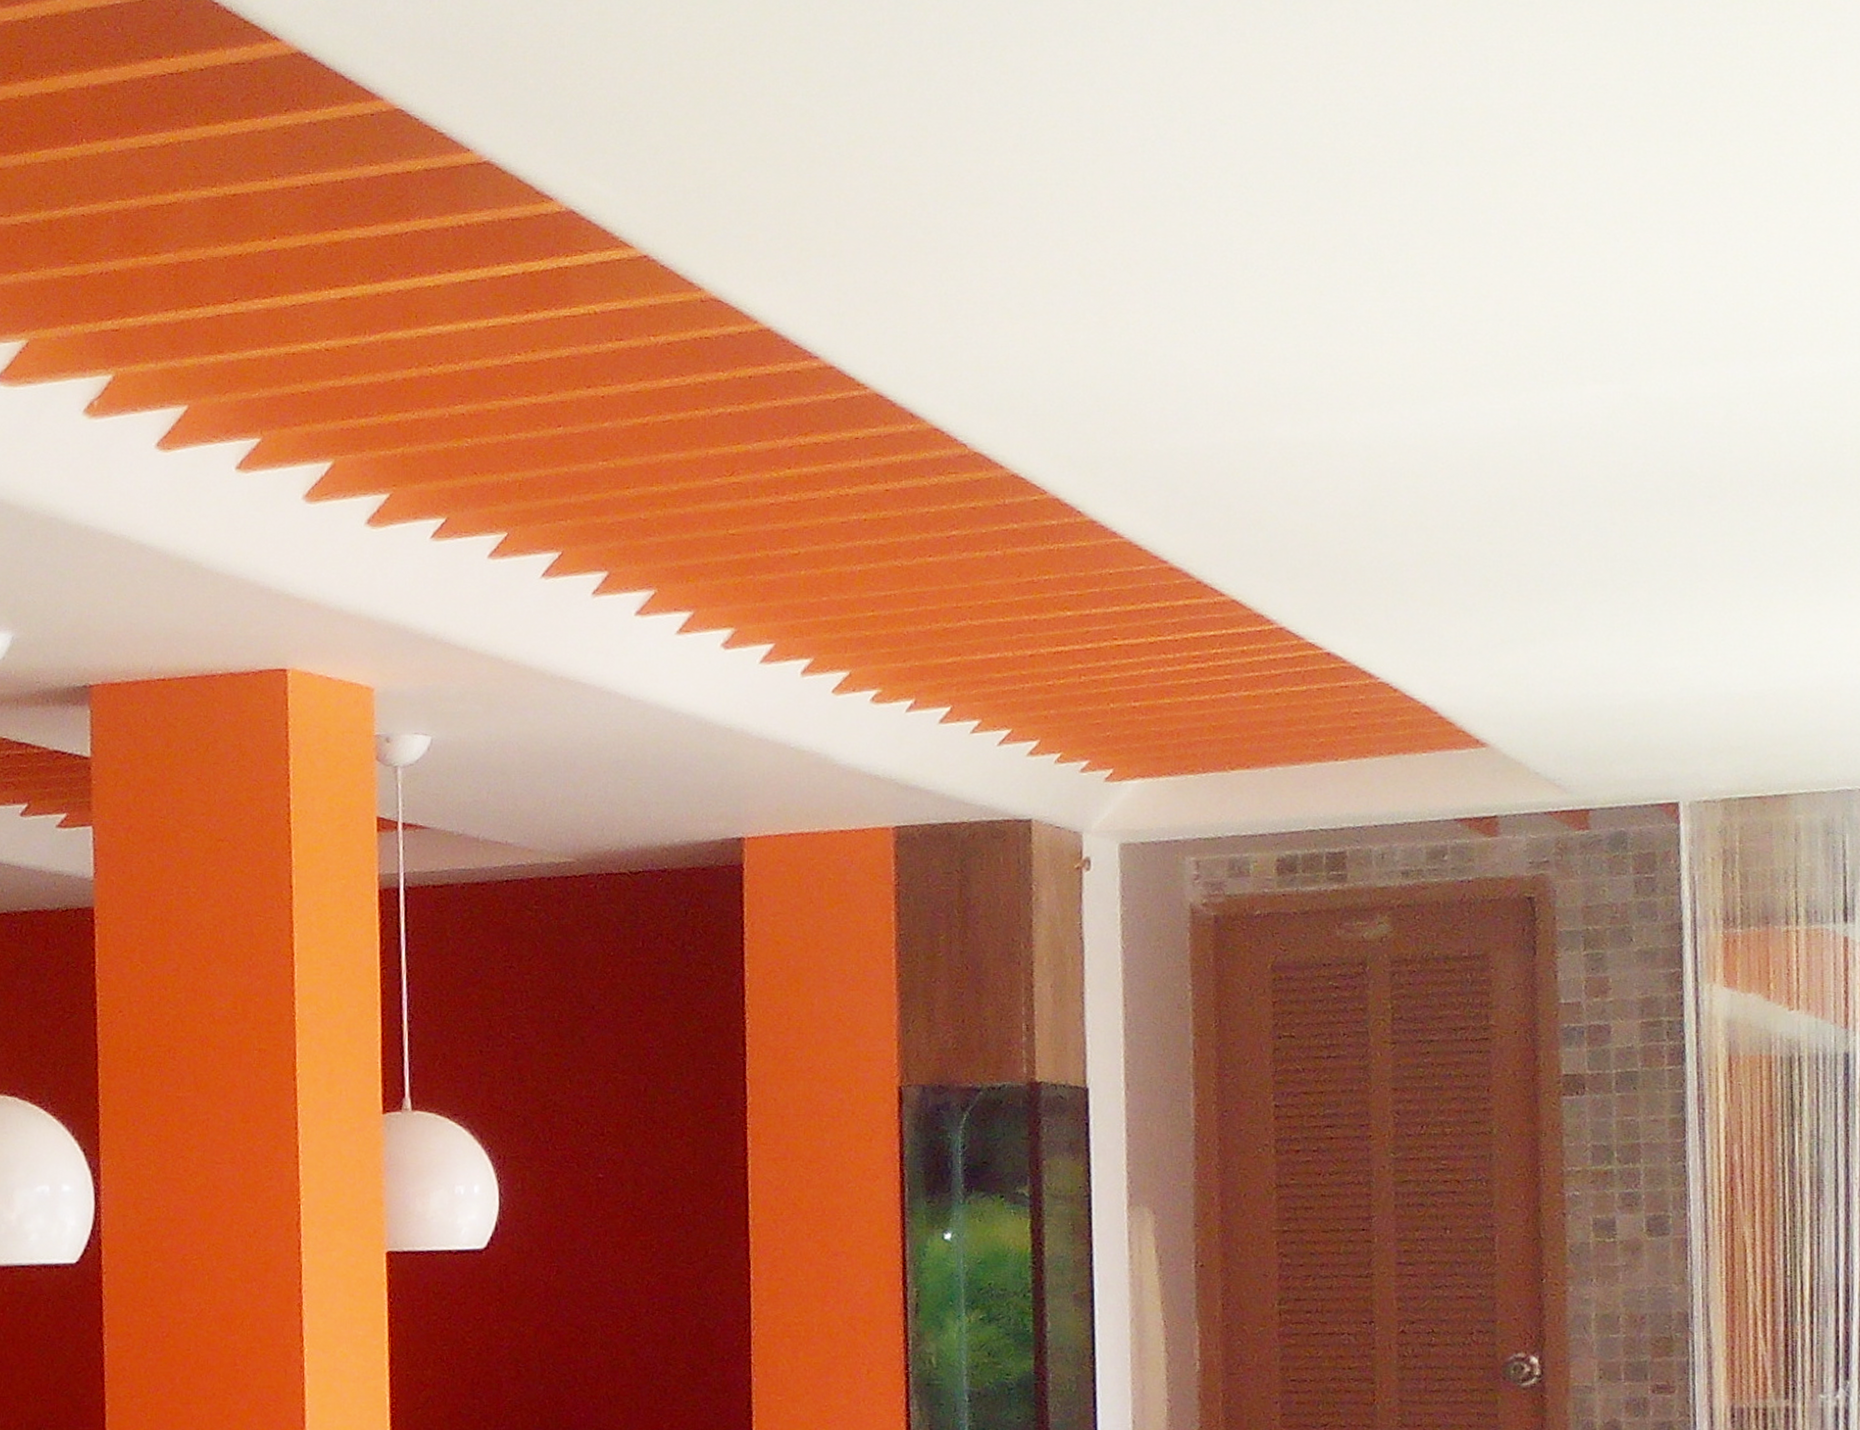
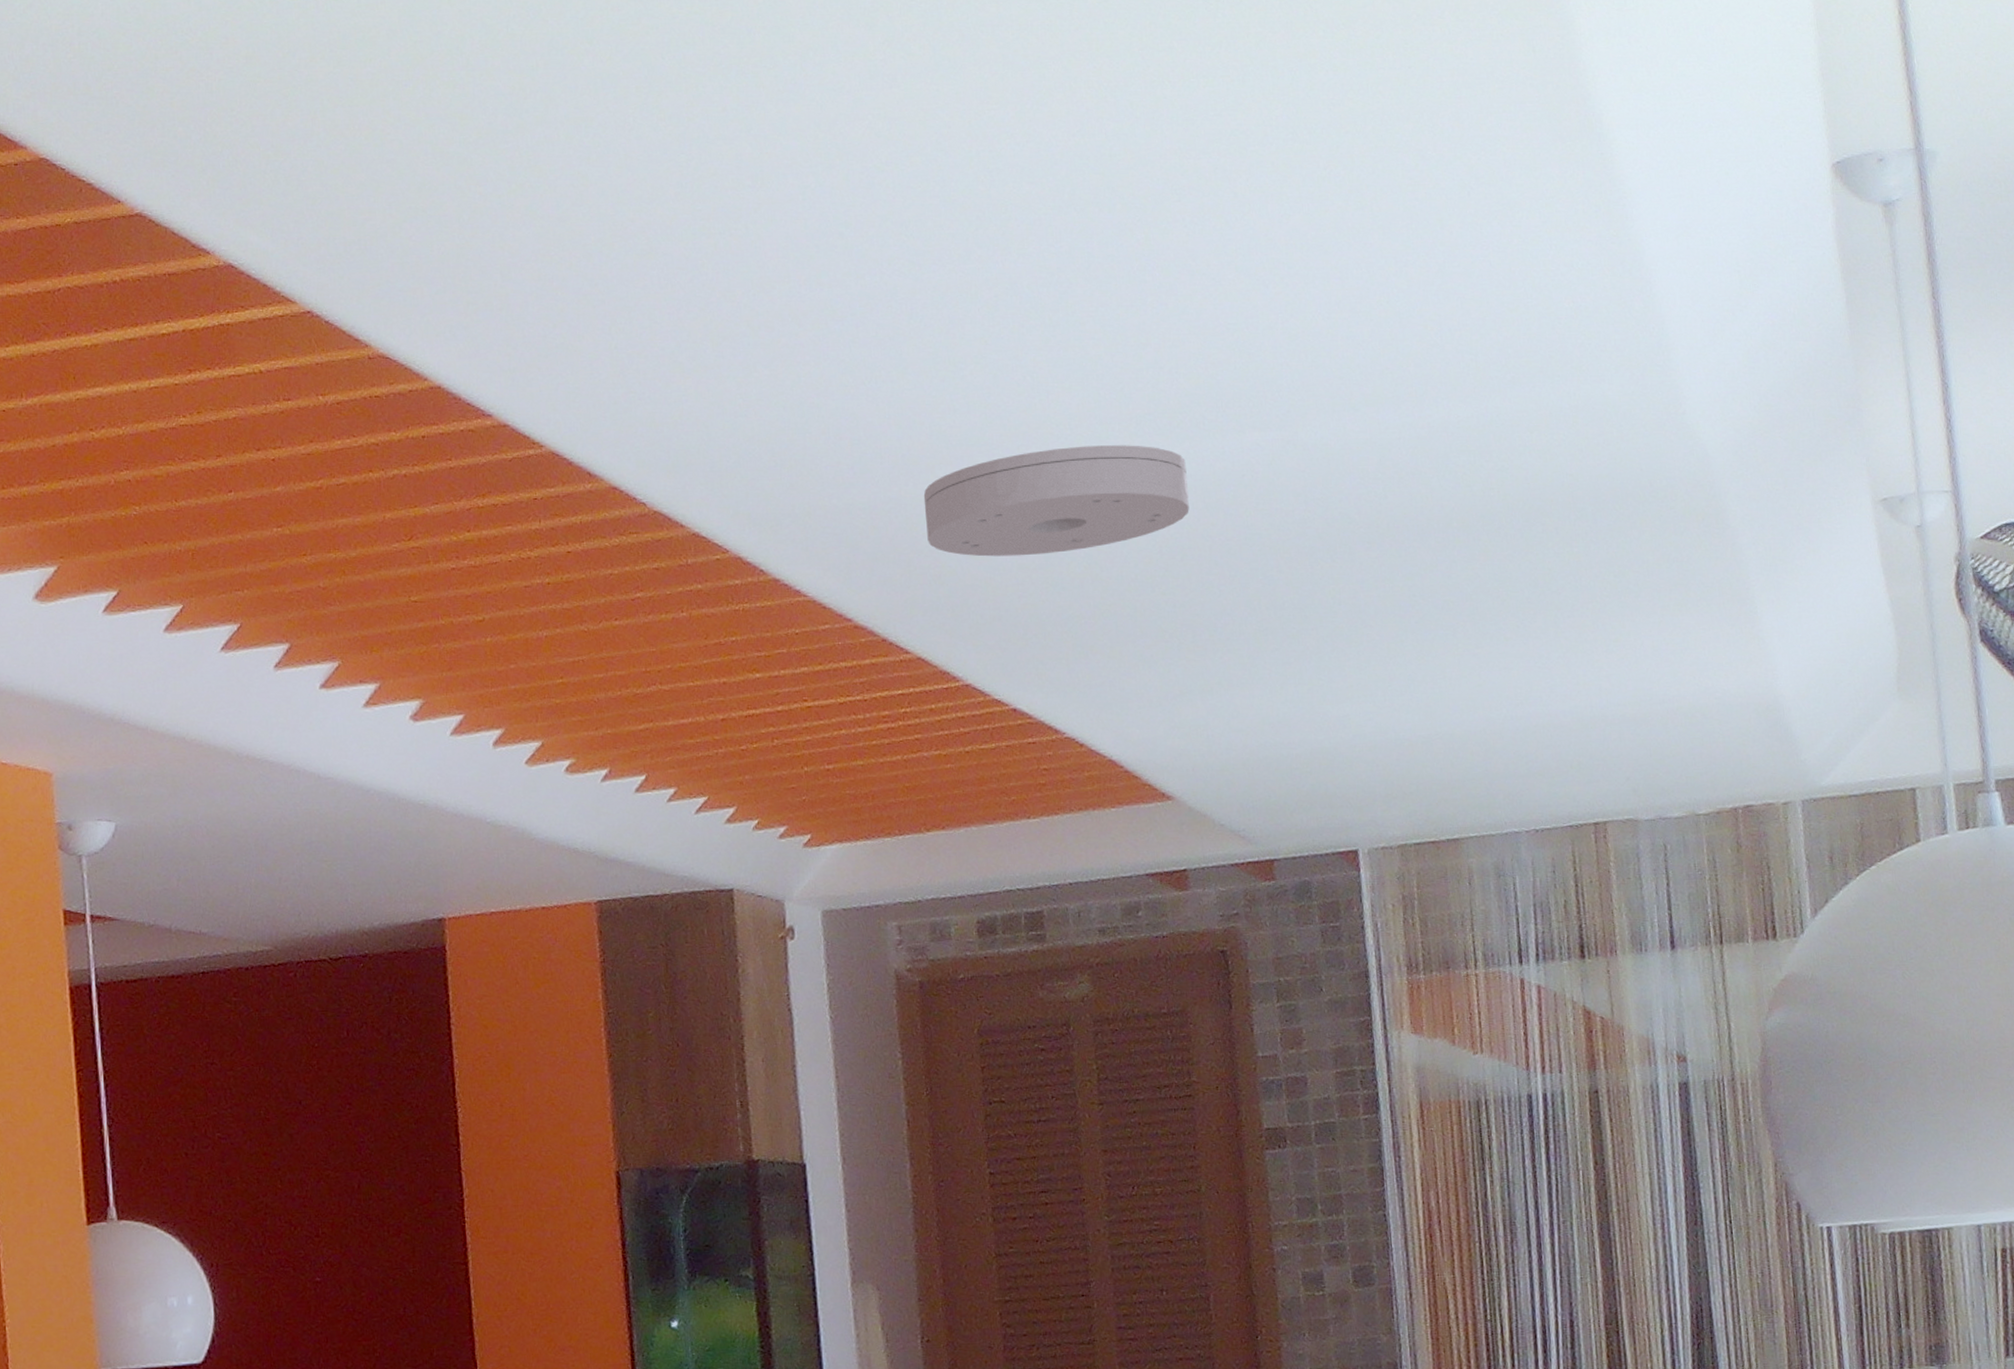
smoke detector: none [1247,396,1522,503] -> present [923,445,1189,557]

